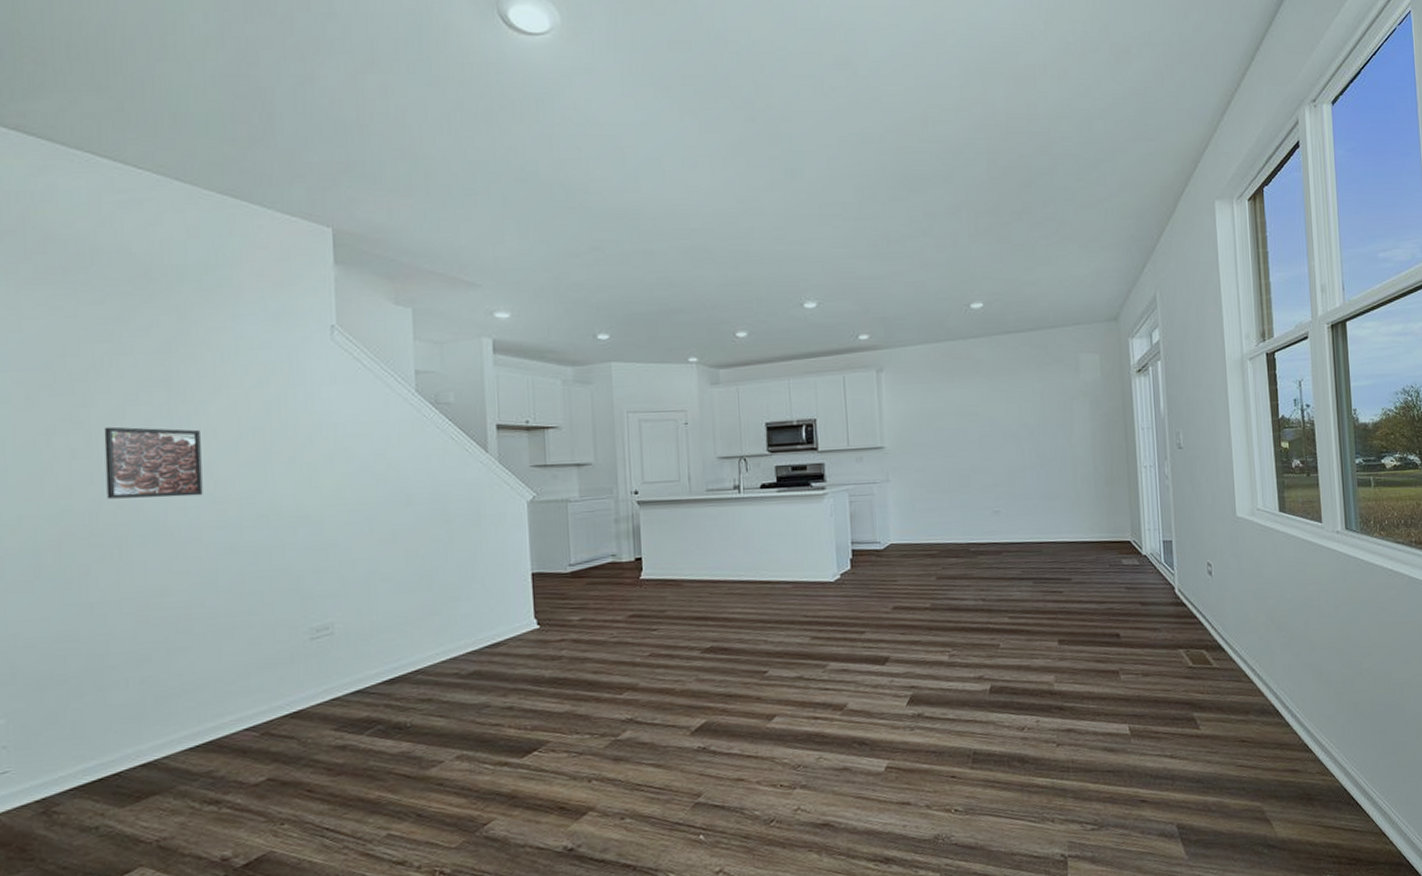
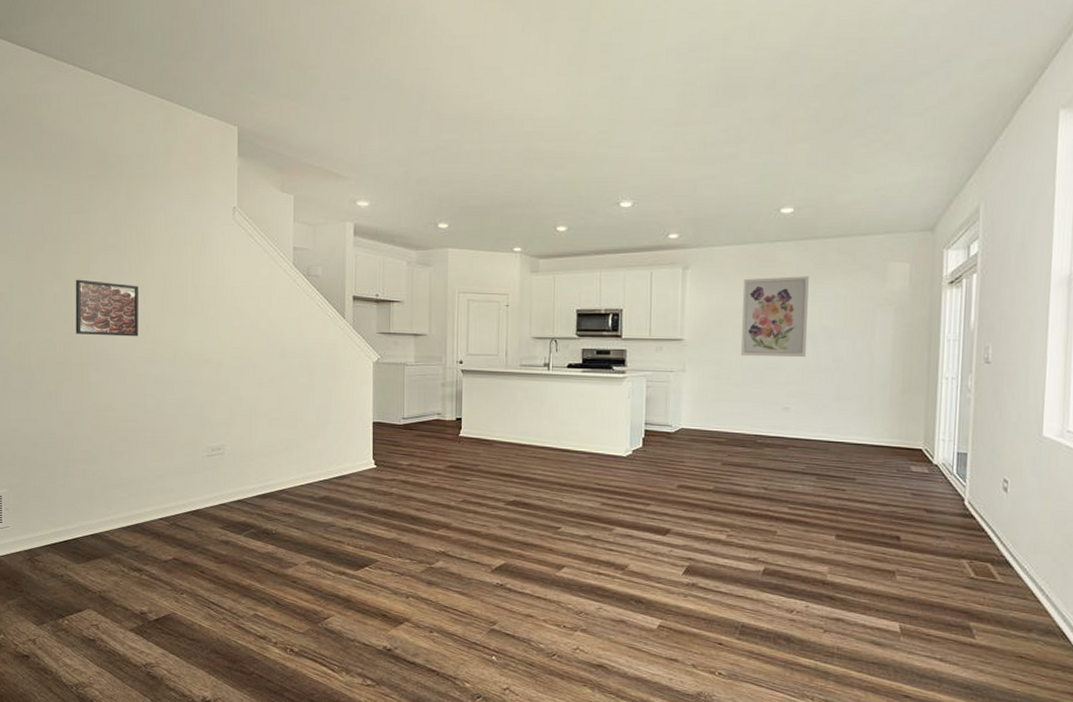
wall art: none [940,372,1011,461] -> present [740,276,809,358]

